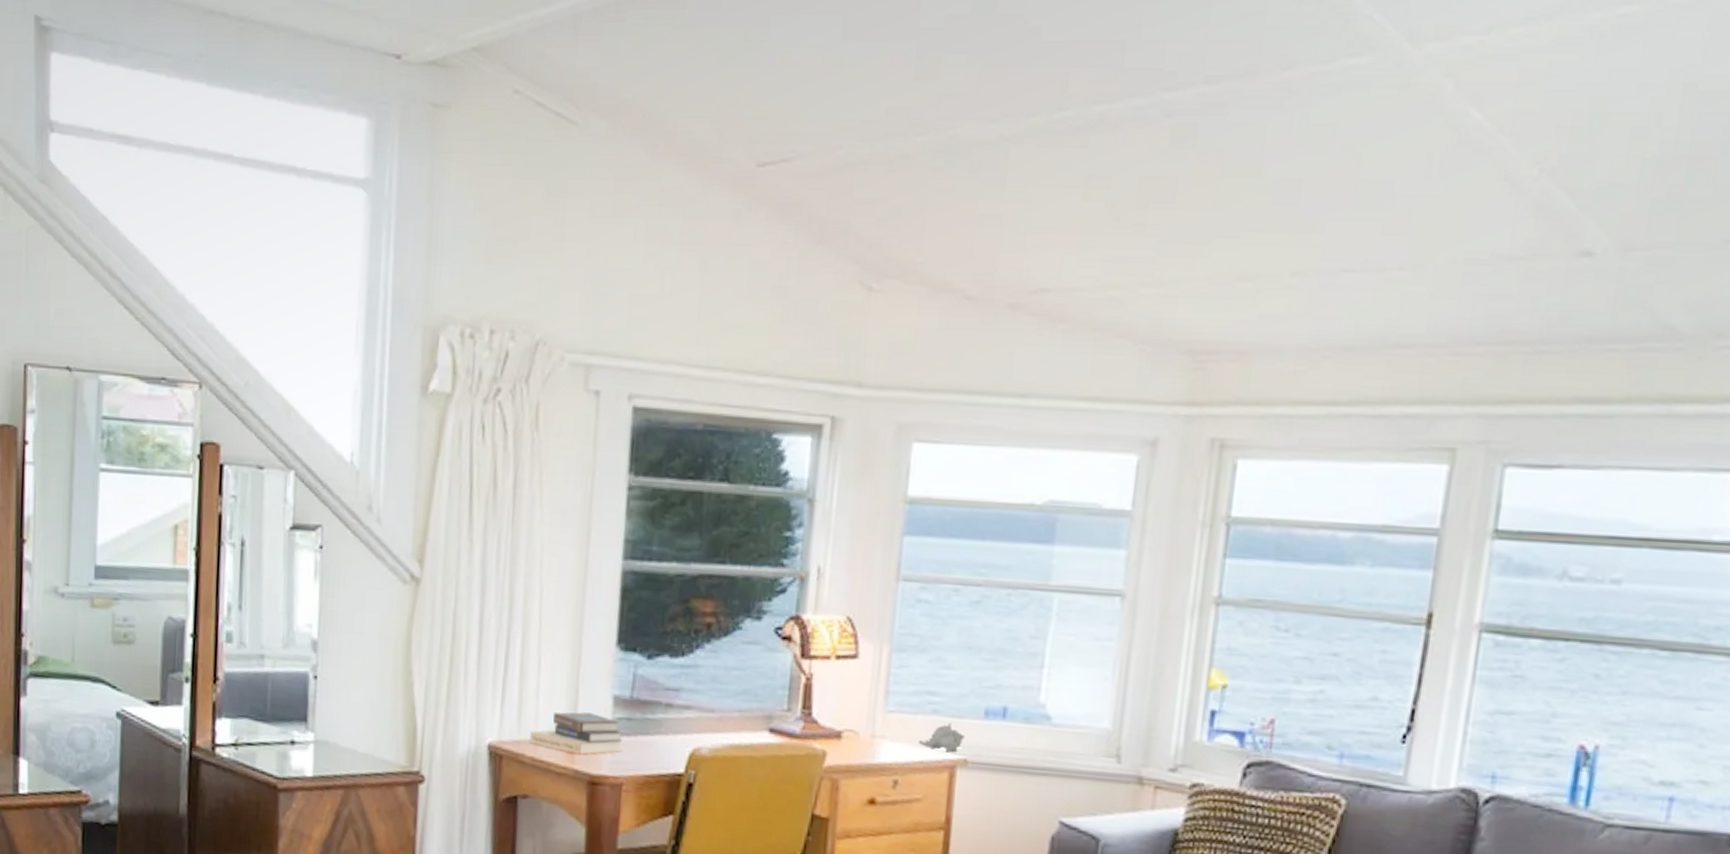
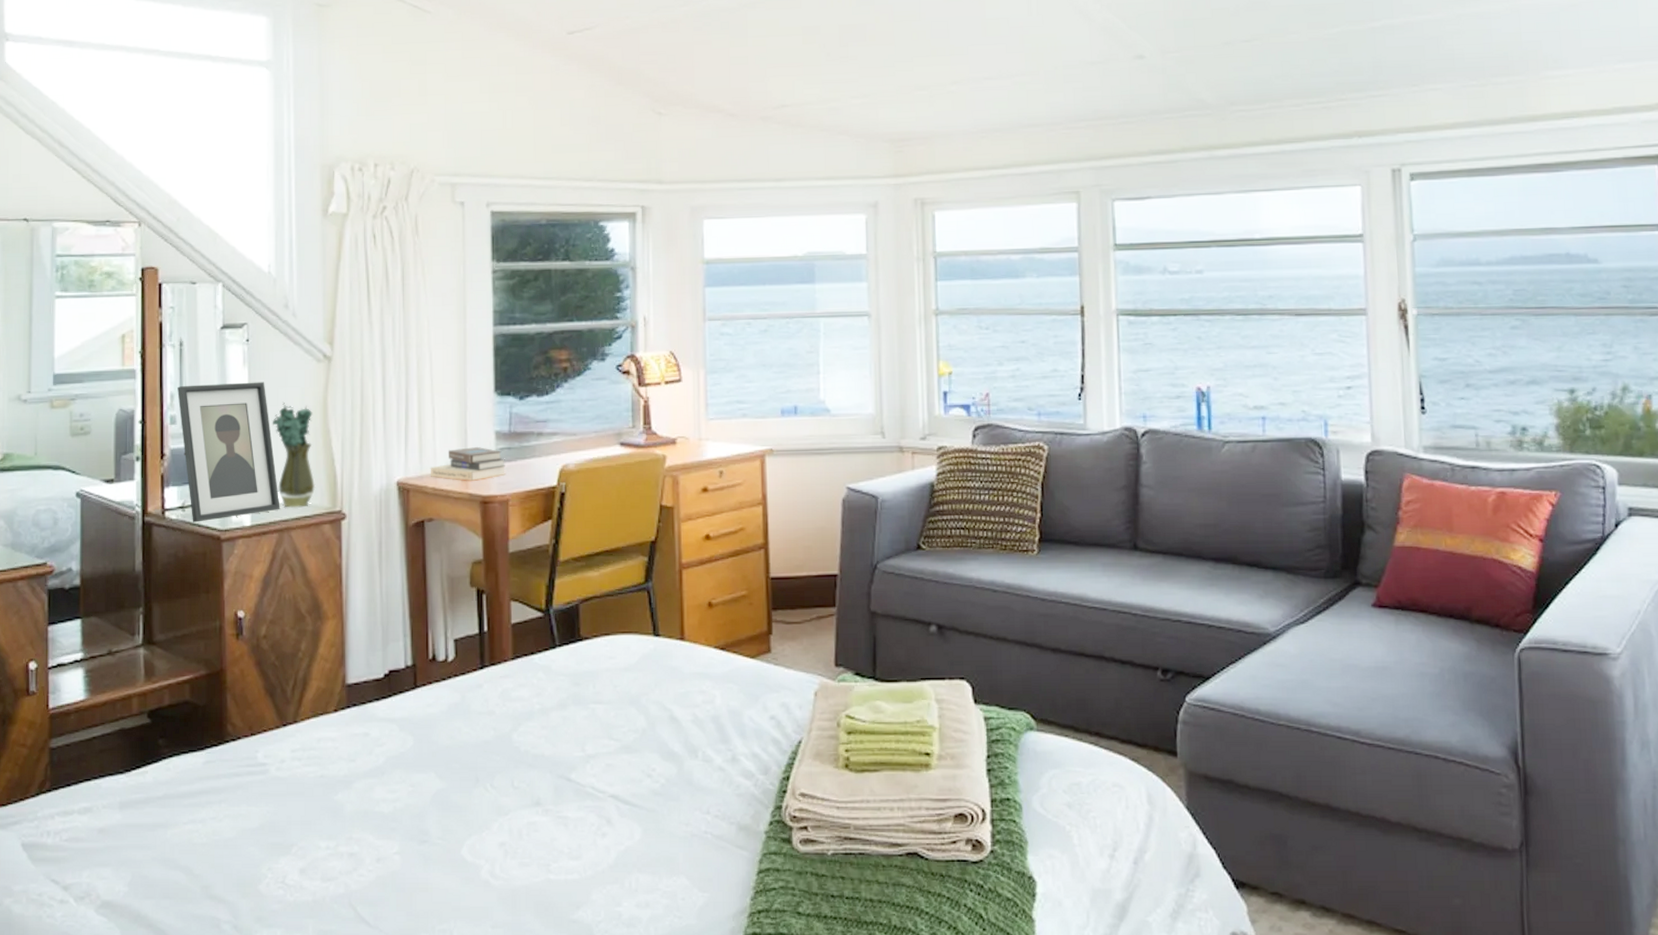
picture frame: none [236,596,348,765] -> present [177,382,280,522]
vase: none [345,629,393,763] -> present [273,402,316,509]
seashell: present [919,723,965,753] -> none [735,423,768,445]

